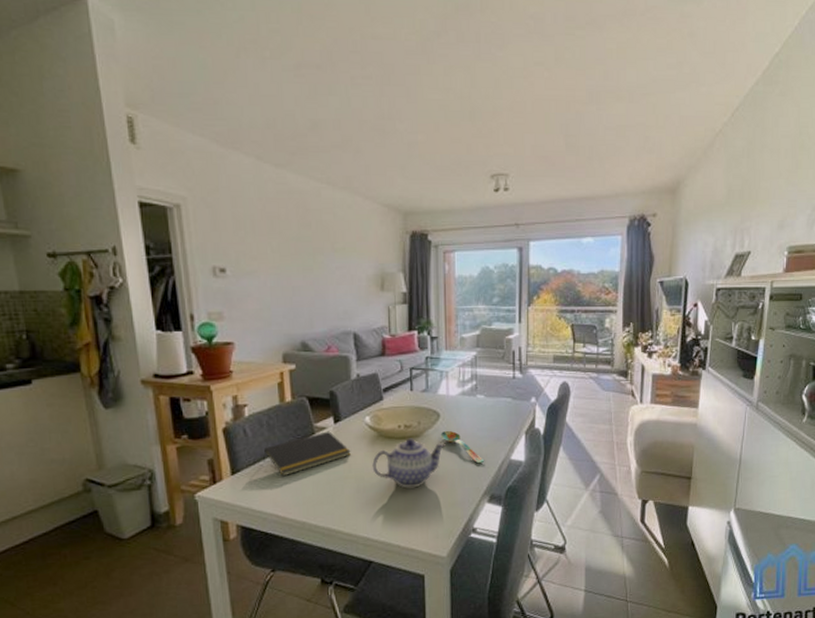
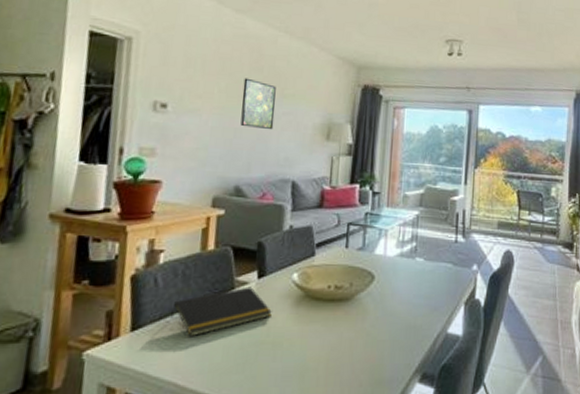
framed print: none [294,235,329,286] -> present [240,78,276,130]
teapot: present [372,438,445,489] -> none [293,301,378,360]
spoon: present [440,430,485,464] -> none [373,294,419,336]

